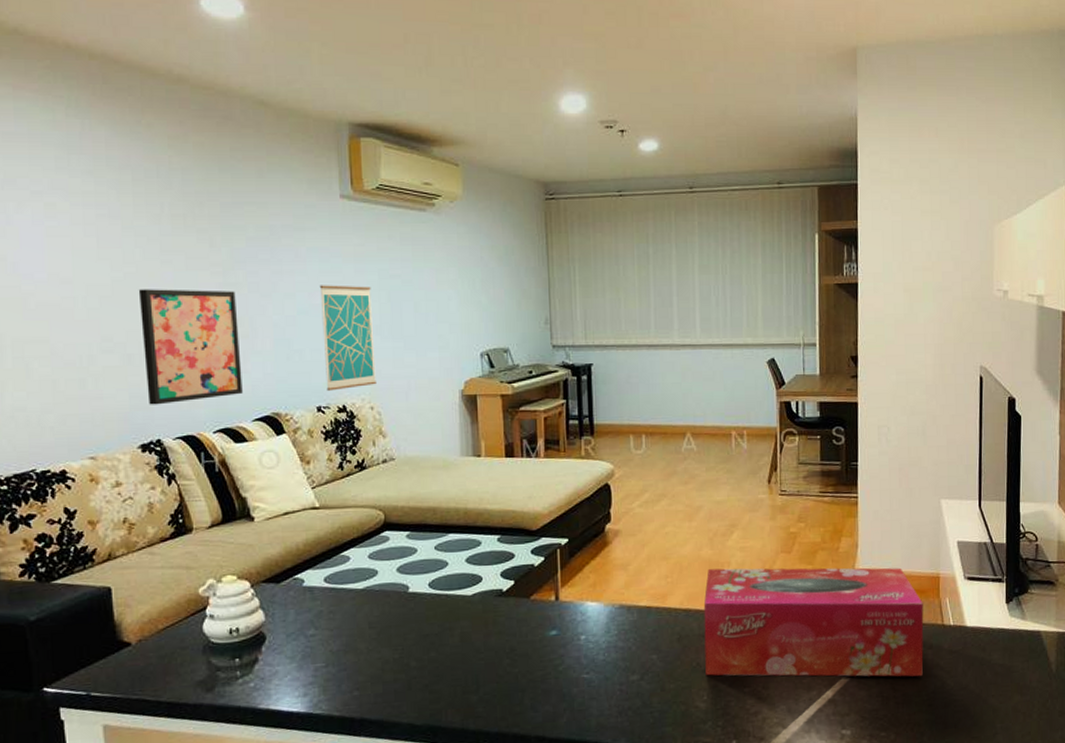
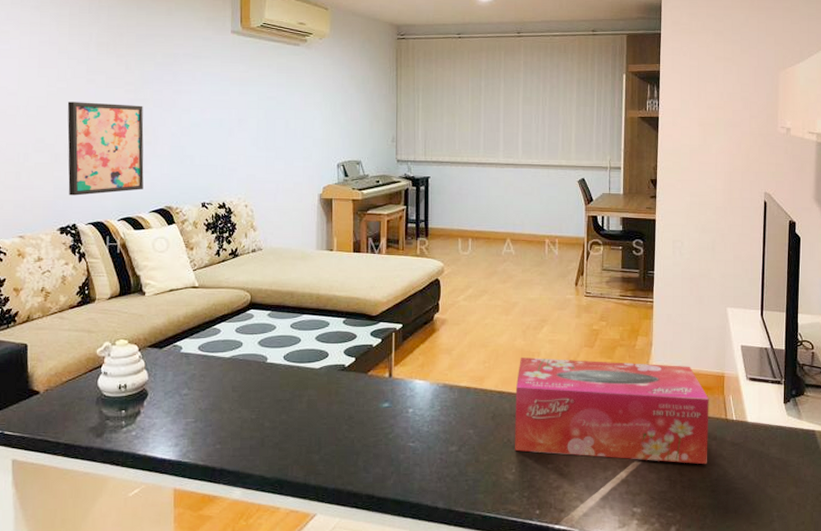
wall art: present [319,285,376,391] -> none [210,103,251,190]

